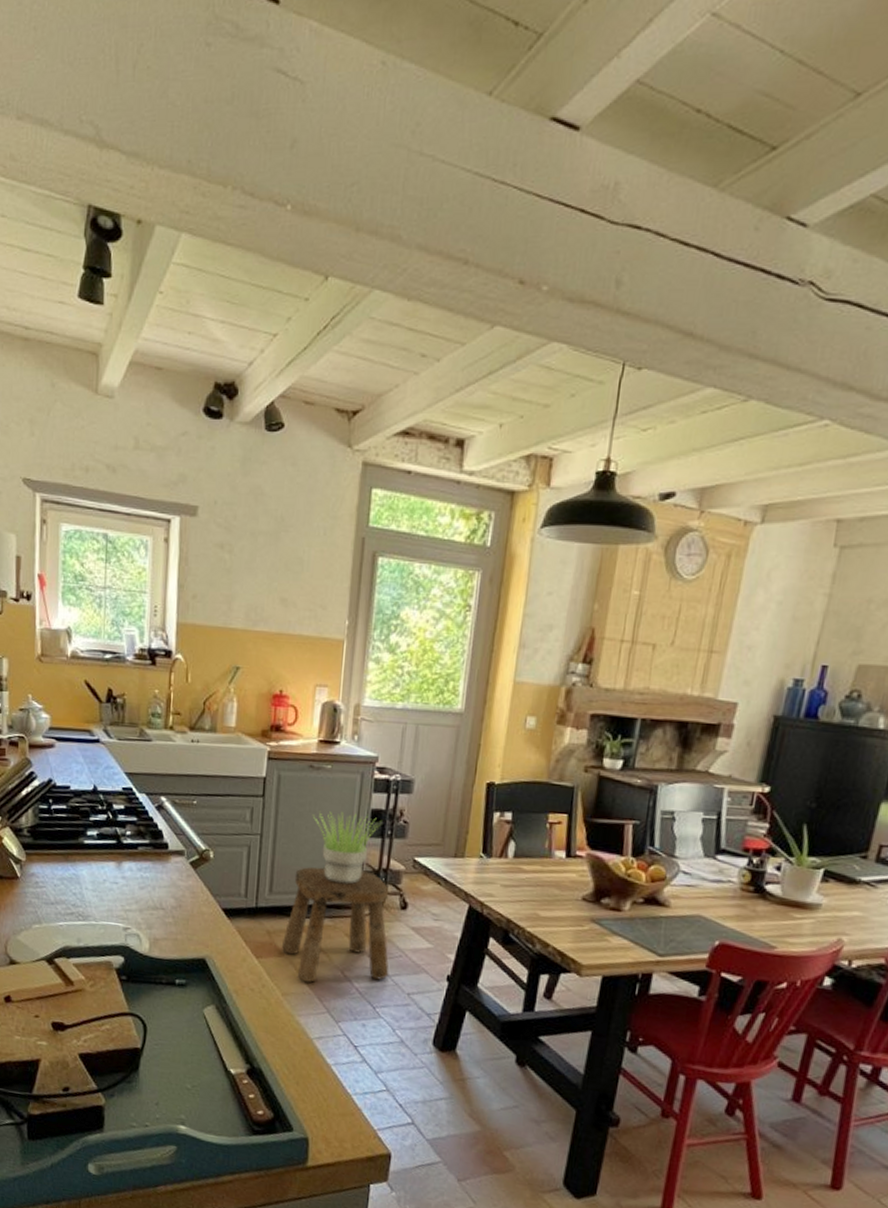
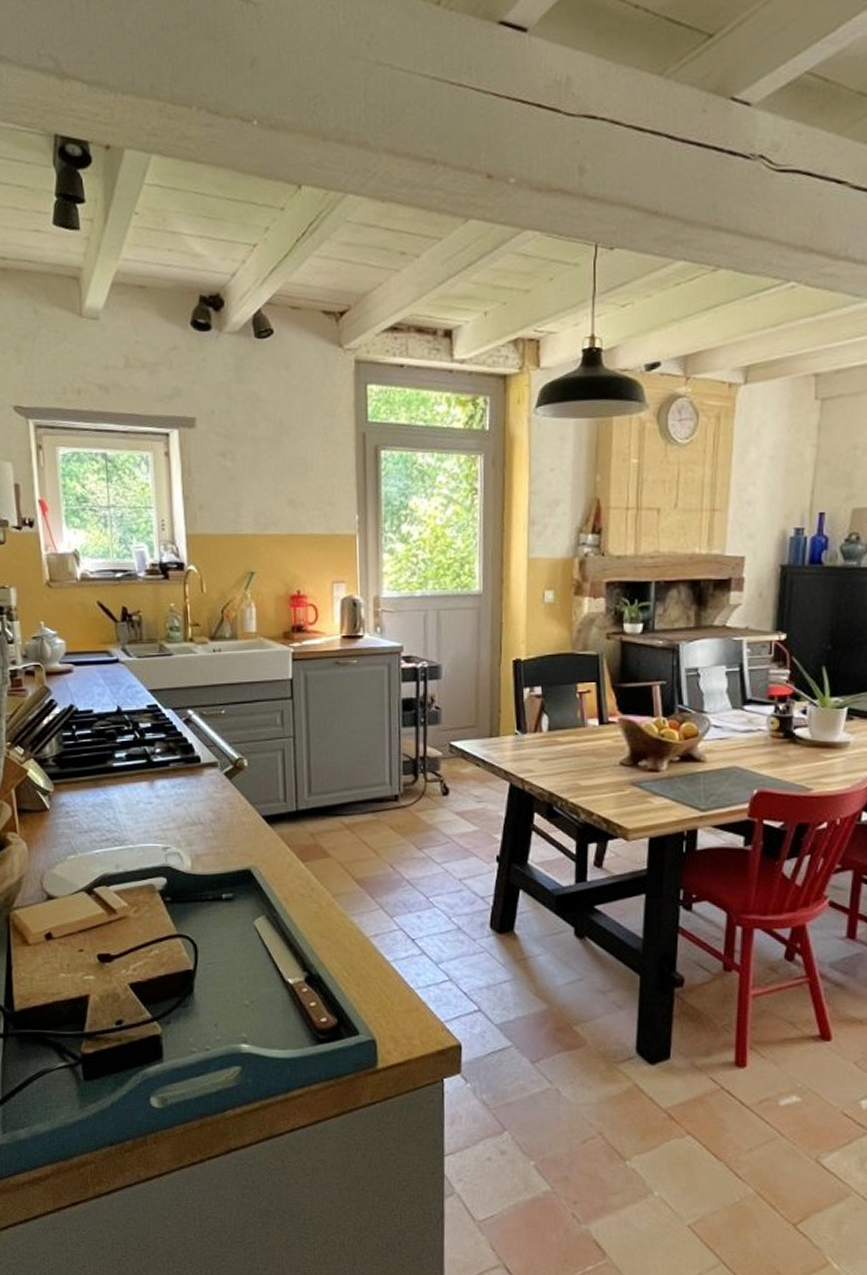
stool: present [281,867,389,983] -> none [326,759,438,880]
potted plant: present [313,811,379,884] -> none [345,704,411,777]

